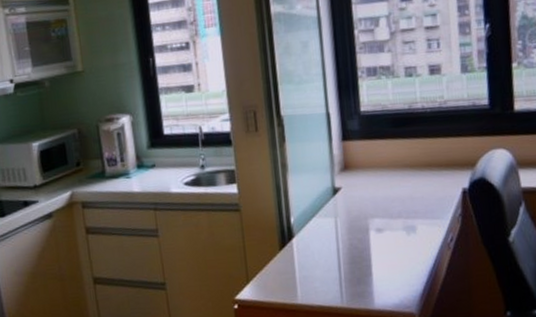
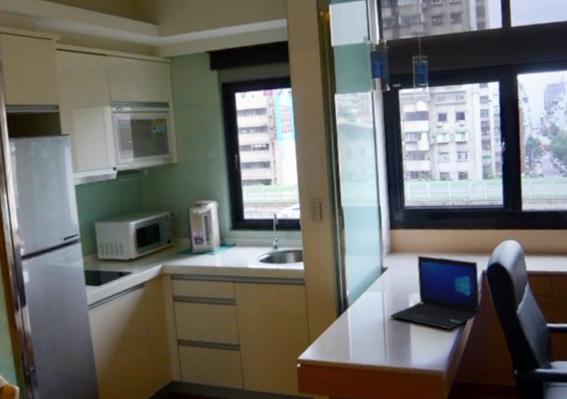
laptop: none [345,171,461,263] -> present [389,255,481,330]

